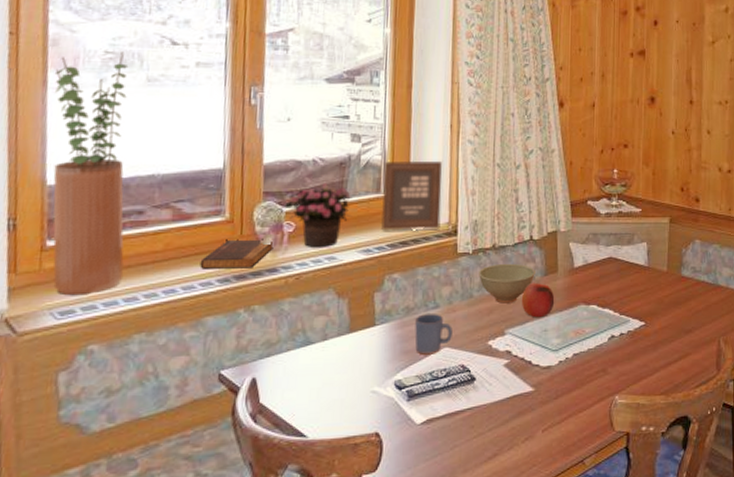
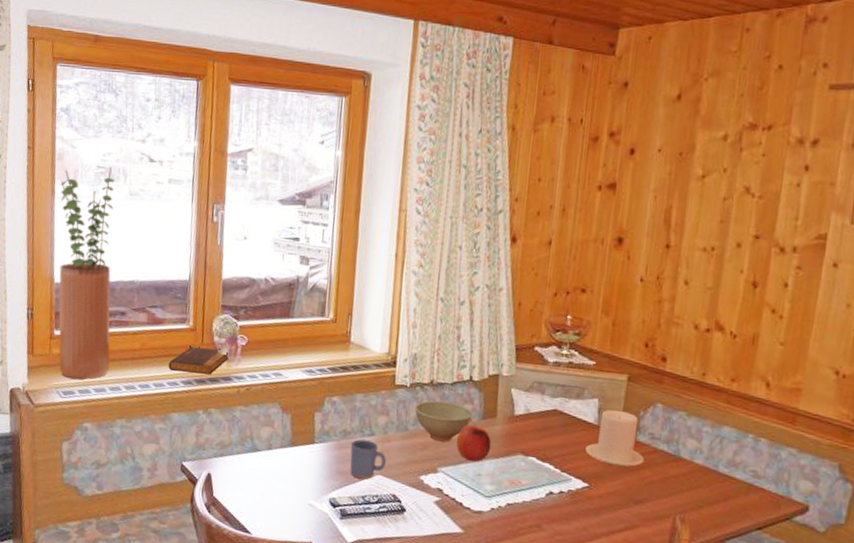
potted flower: present [284,183,352,247] -> none [239,302,299,363]
picture frame: present [381,160,442,231] -> none [324,286,385,359]
candle: none [639,250,689,302] -> present [585,409,644,467]

